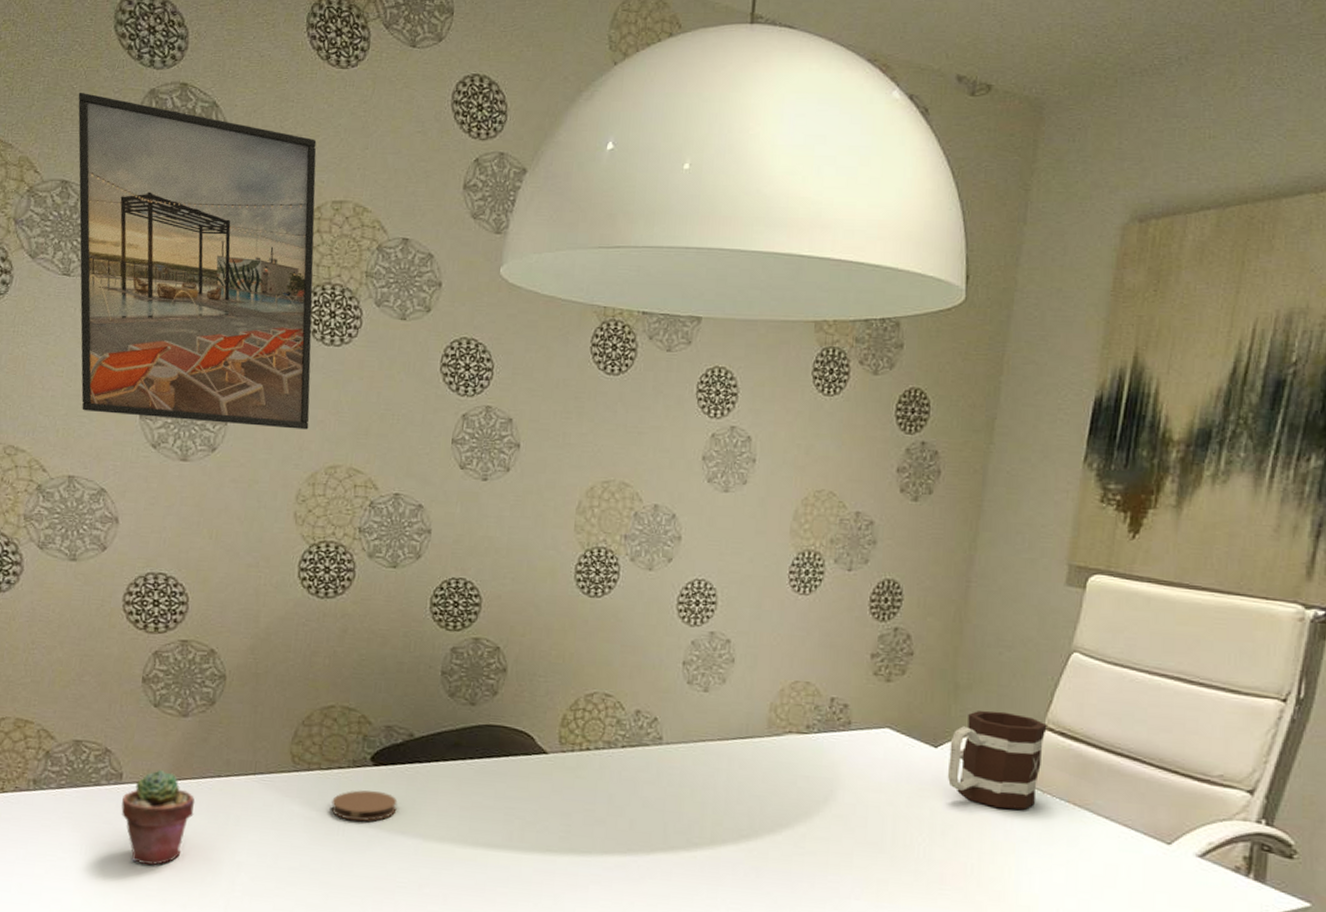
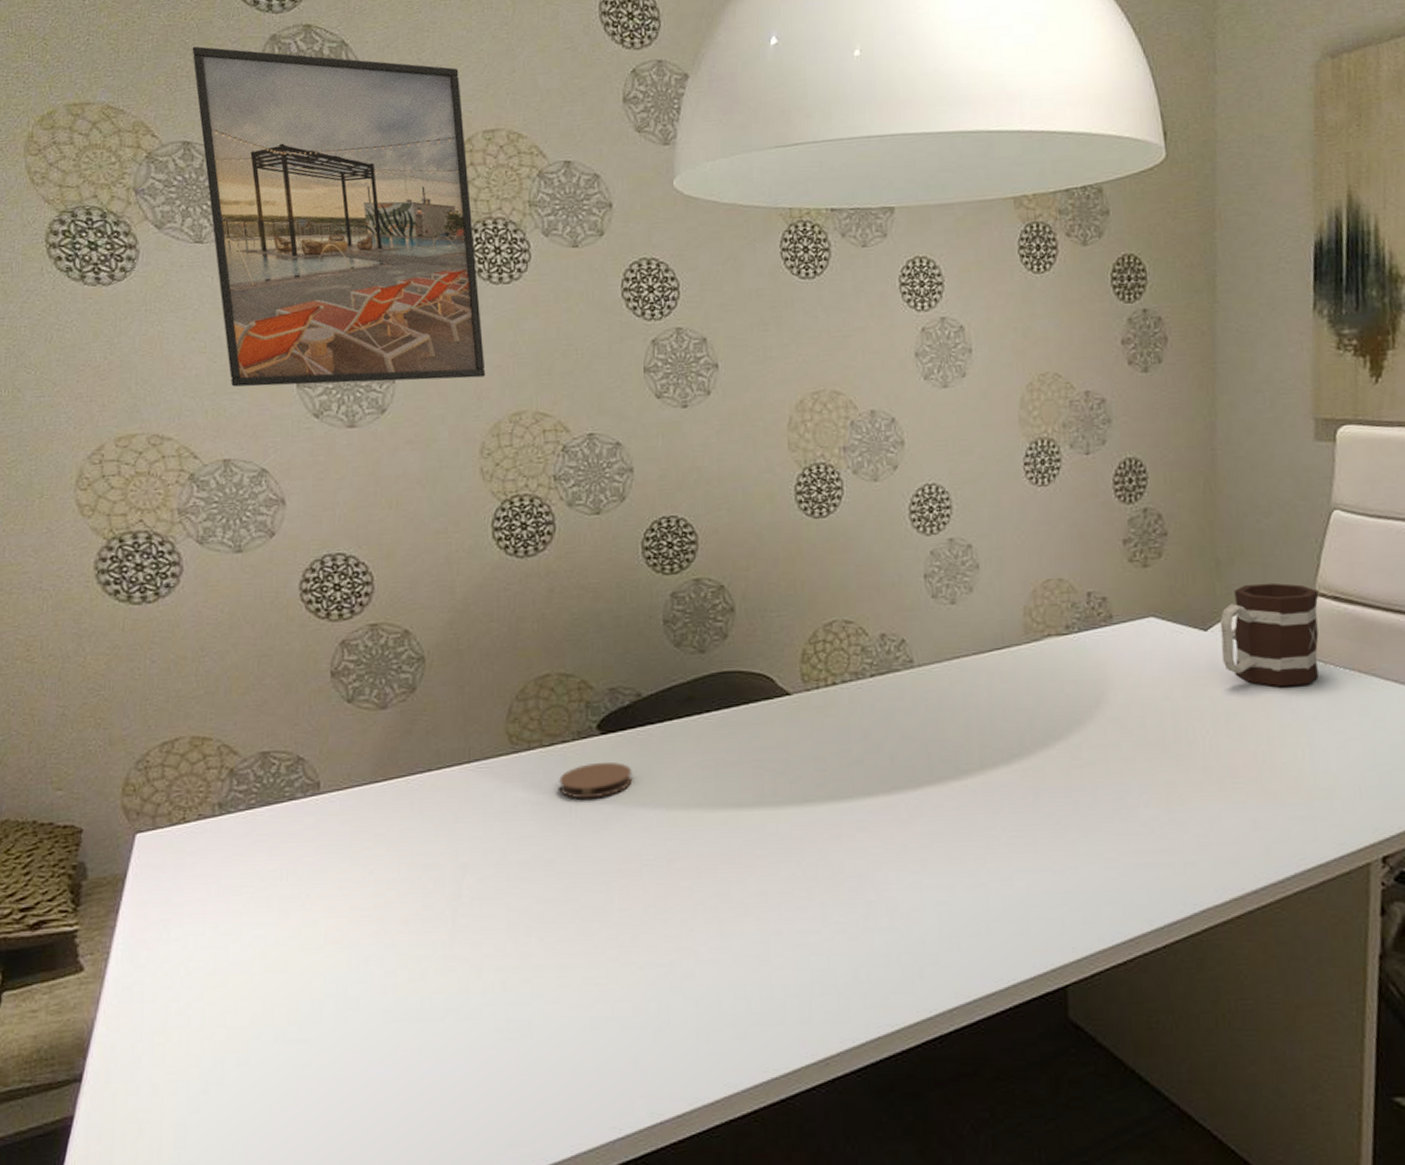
potted succulent: present [121,770,195,865] -> none [321,772,406,882]

